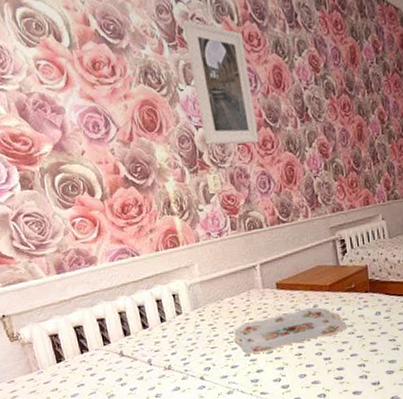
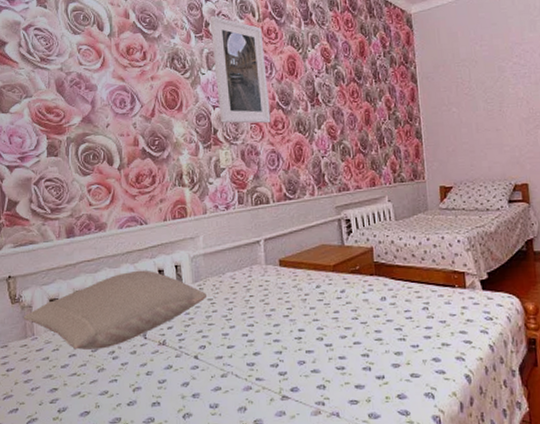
pillow: none [25,300,207,380] -> present [23,270,206,350]
serving tray: present [233,307,348,354] -> none [233,288,351,334]

